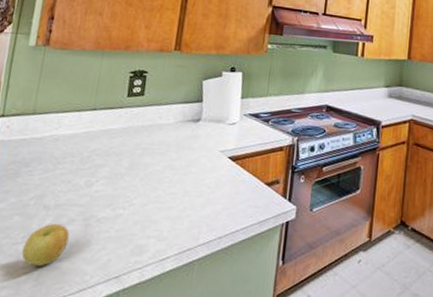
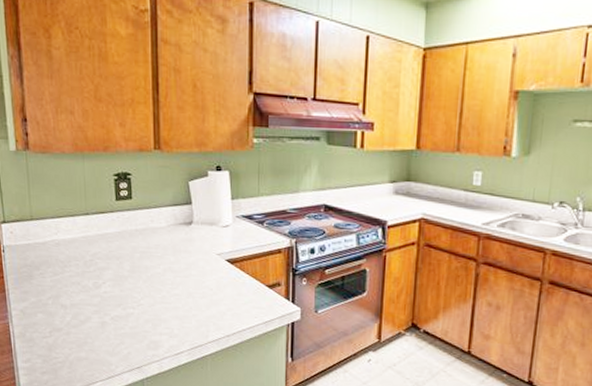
apple: present [22,223,70,266] -> none [52,320,90,356]

